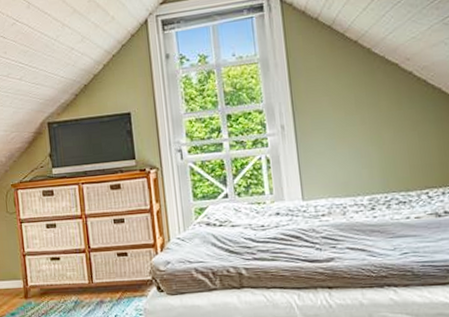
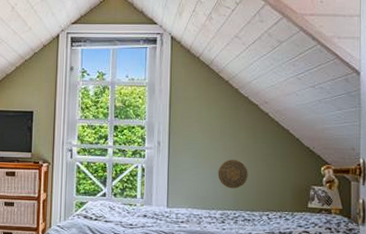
decorative plate: none [358,133,397,168] -> present [217,160,248,189]

